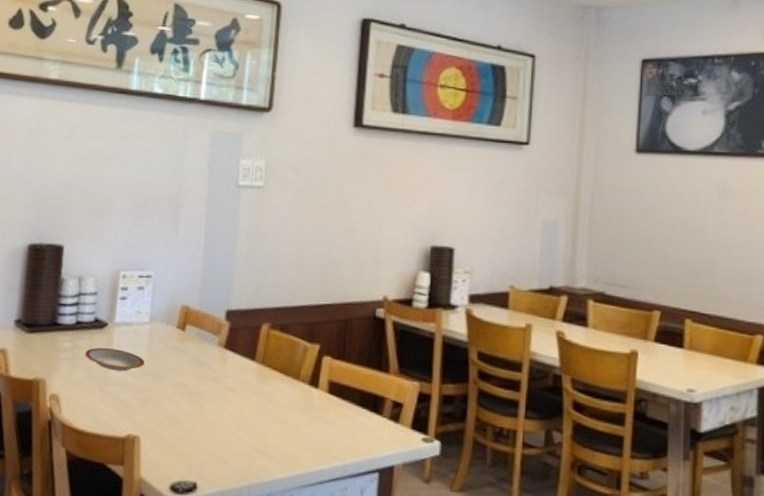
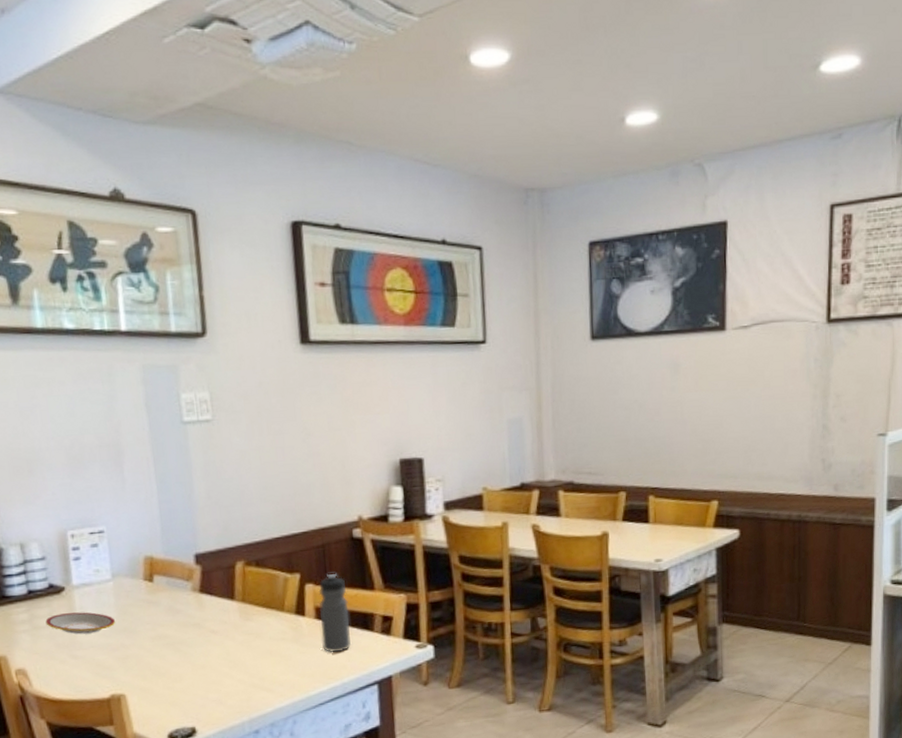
water bottle: none [330,350,362,432] -> present [318,574,352,653]

